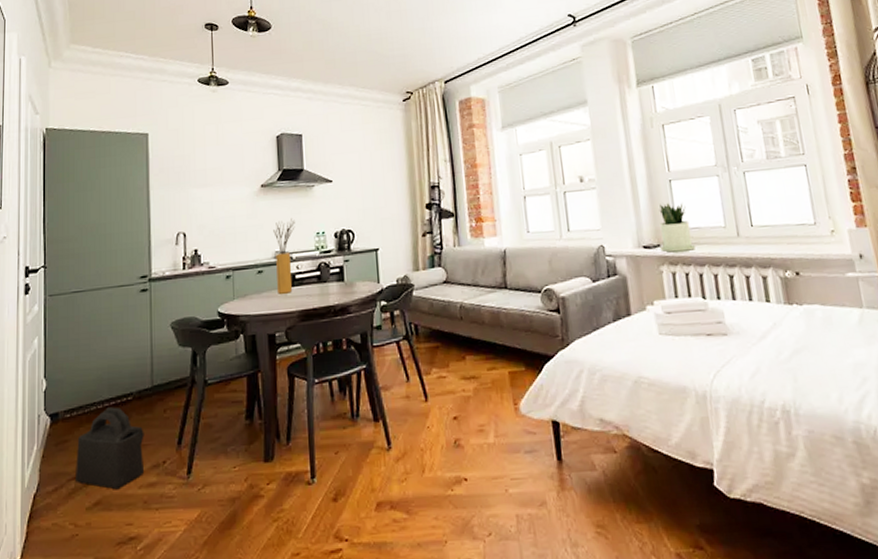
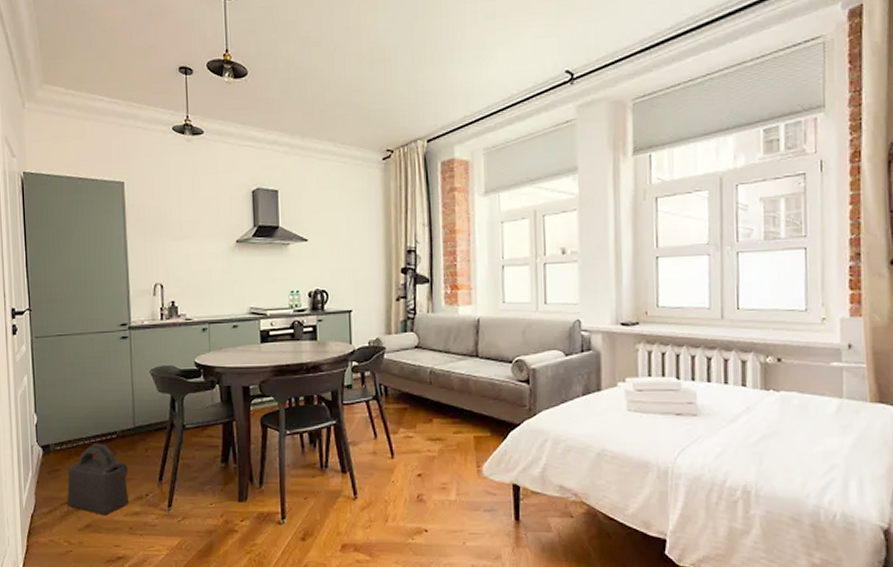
vase: present [273,218,295,294] -> none [248,275,270,349]
planter: present [659,203,696,253] -> none [638,281,677,331]

